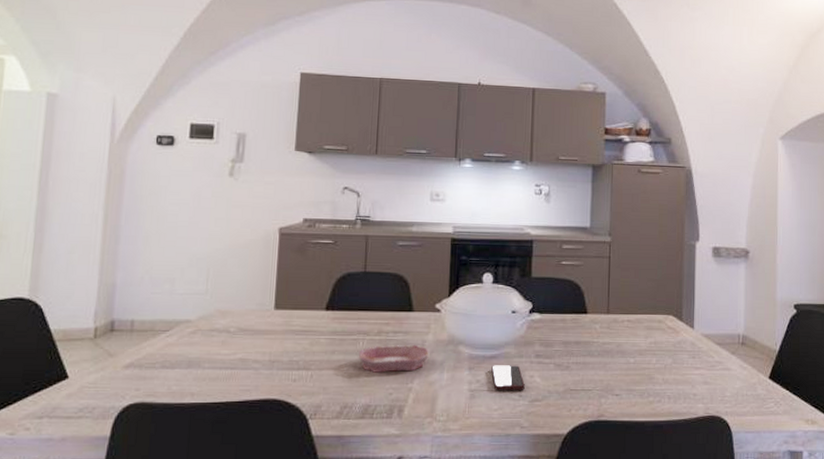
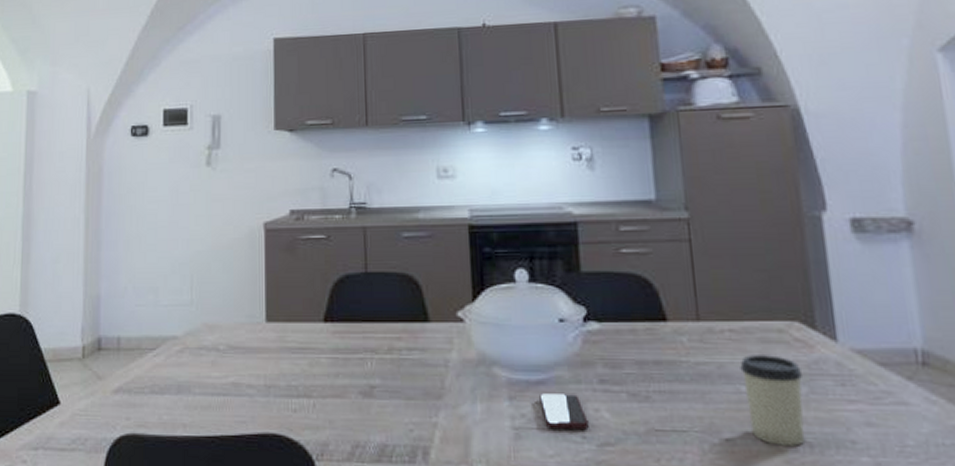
bowl: present [358,344,430,373] -> none [367,365,456,402]
cup: none [631,337,670,398] -> present [740,355,805,446]

